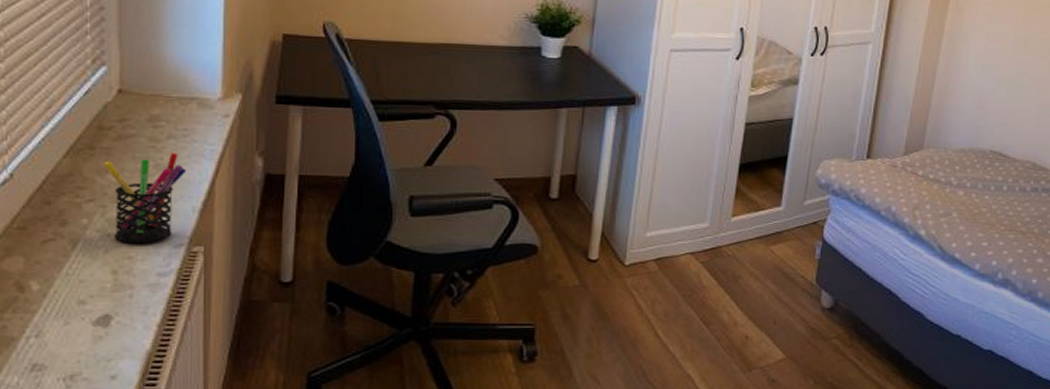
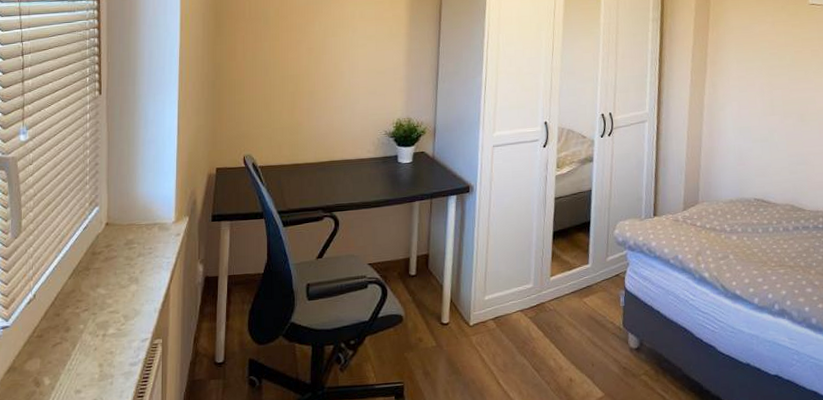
pen holder: present [102,153,187,243] -> none [94,267,151,341]

